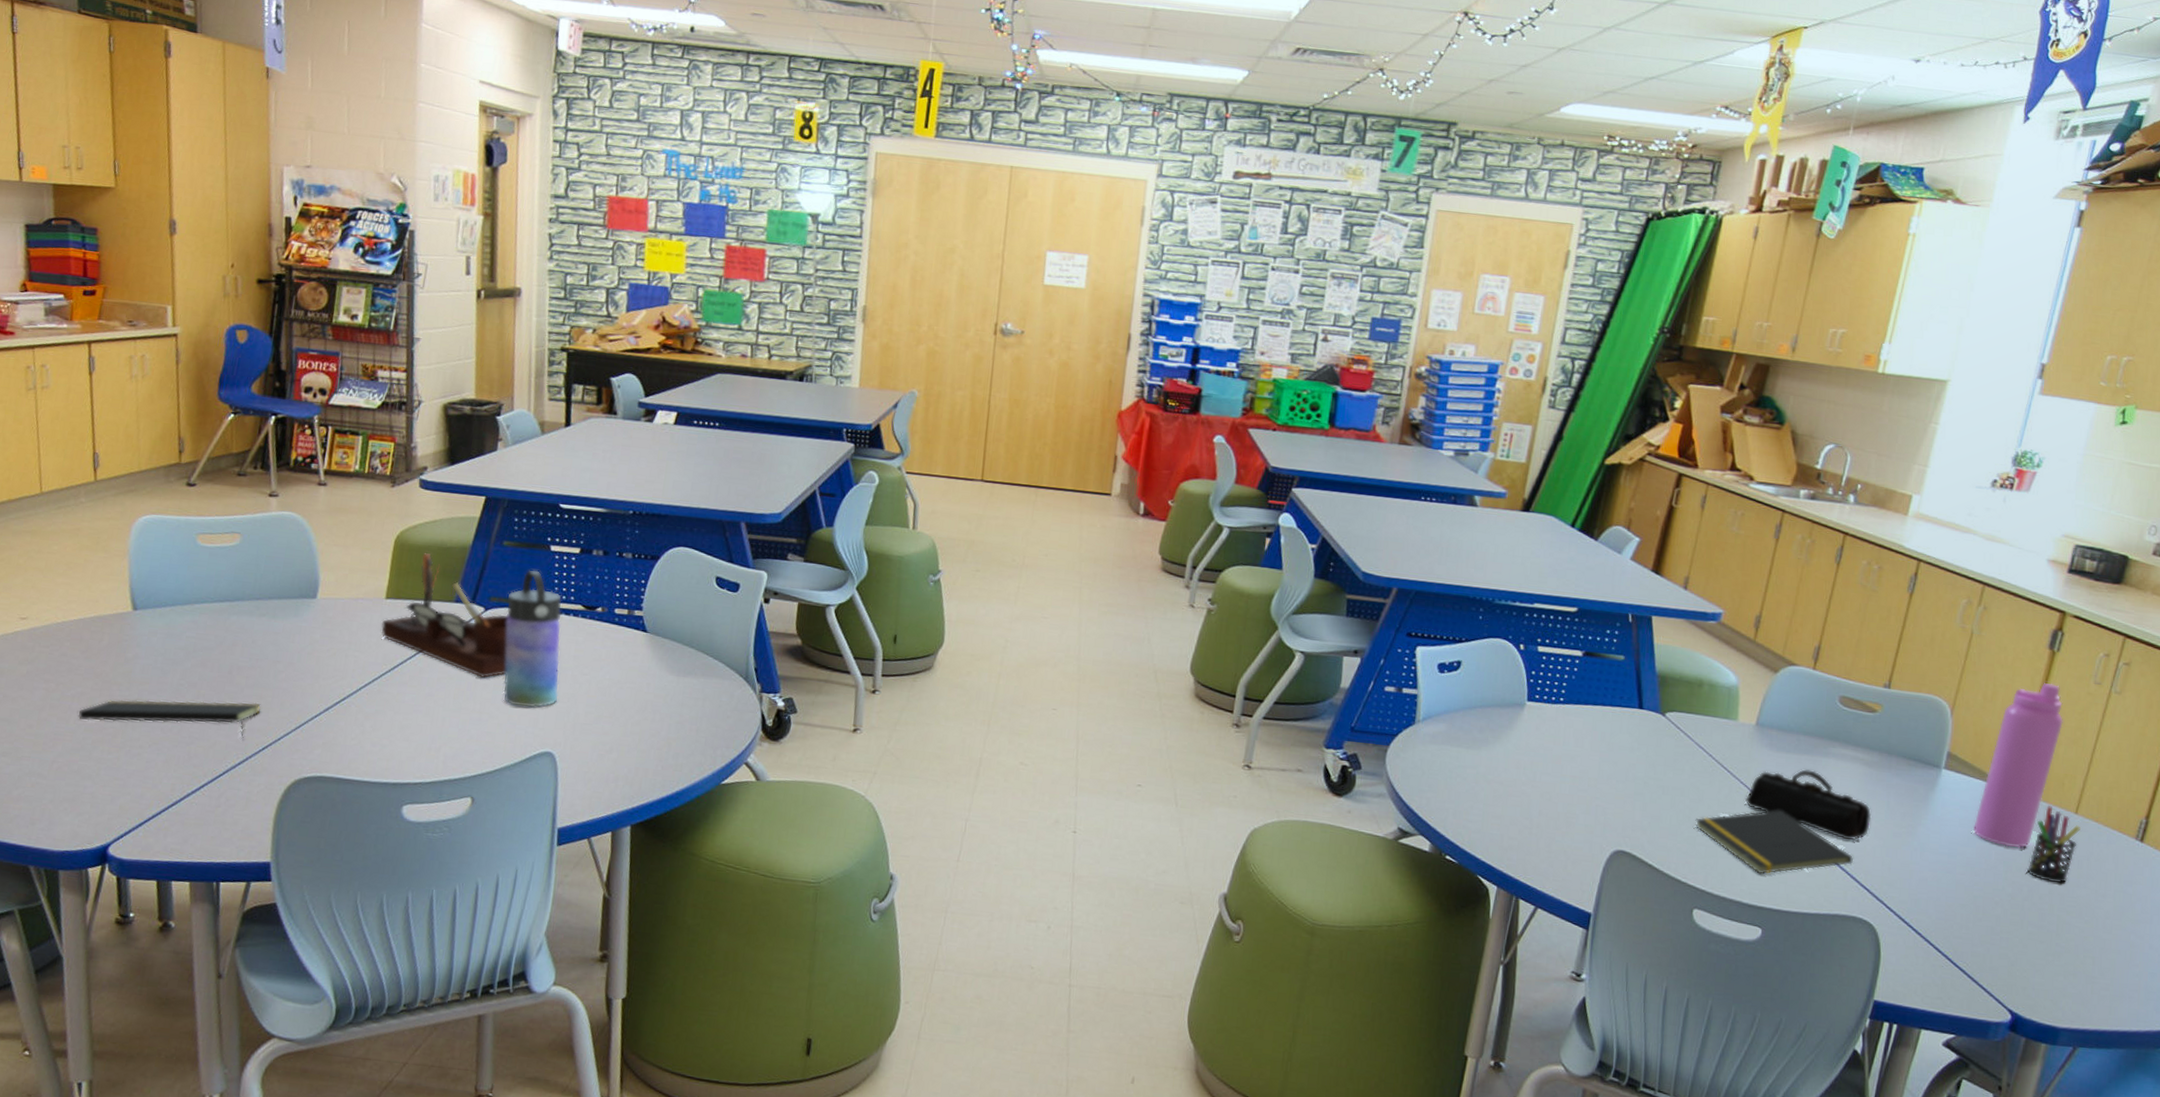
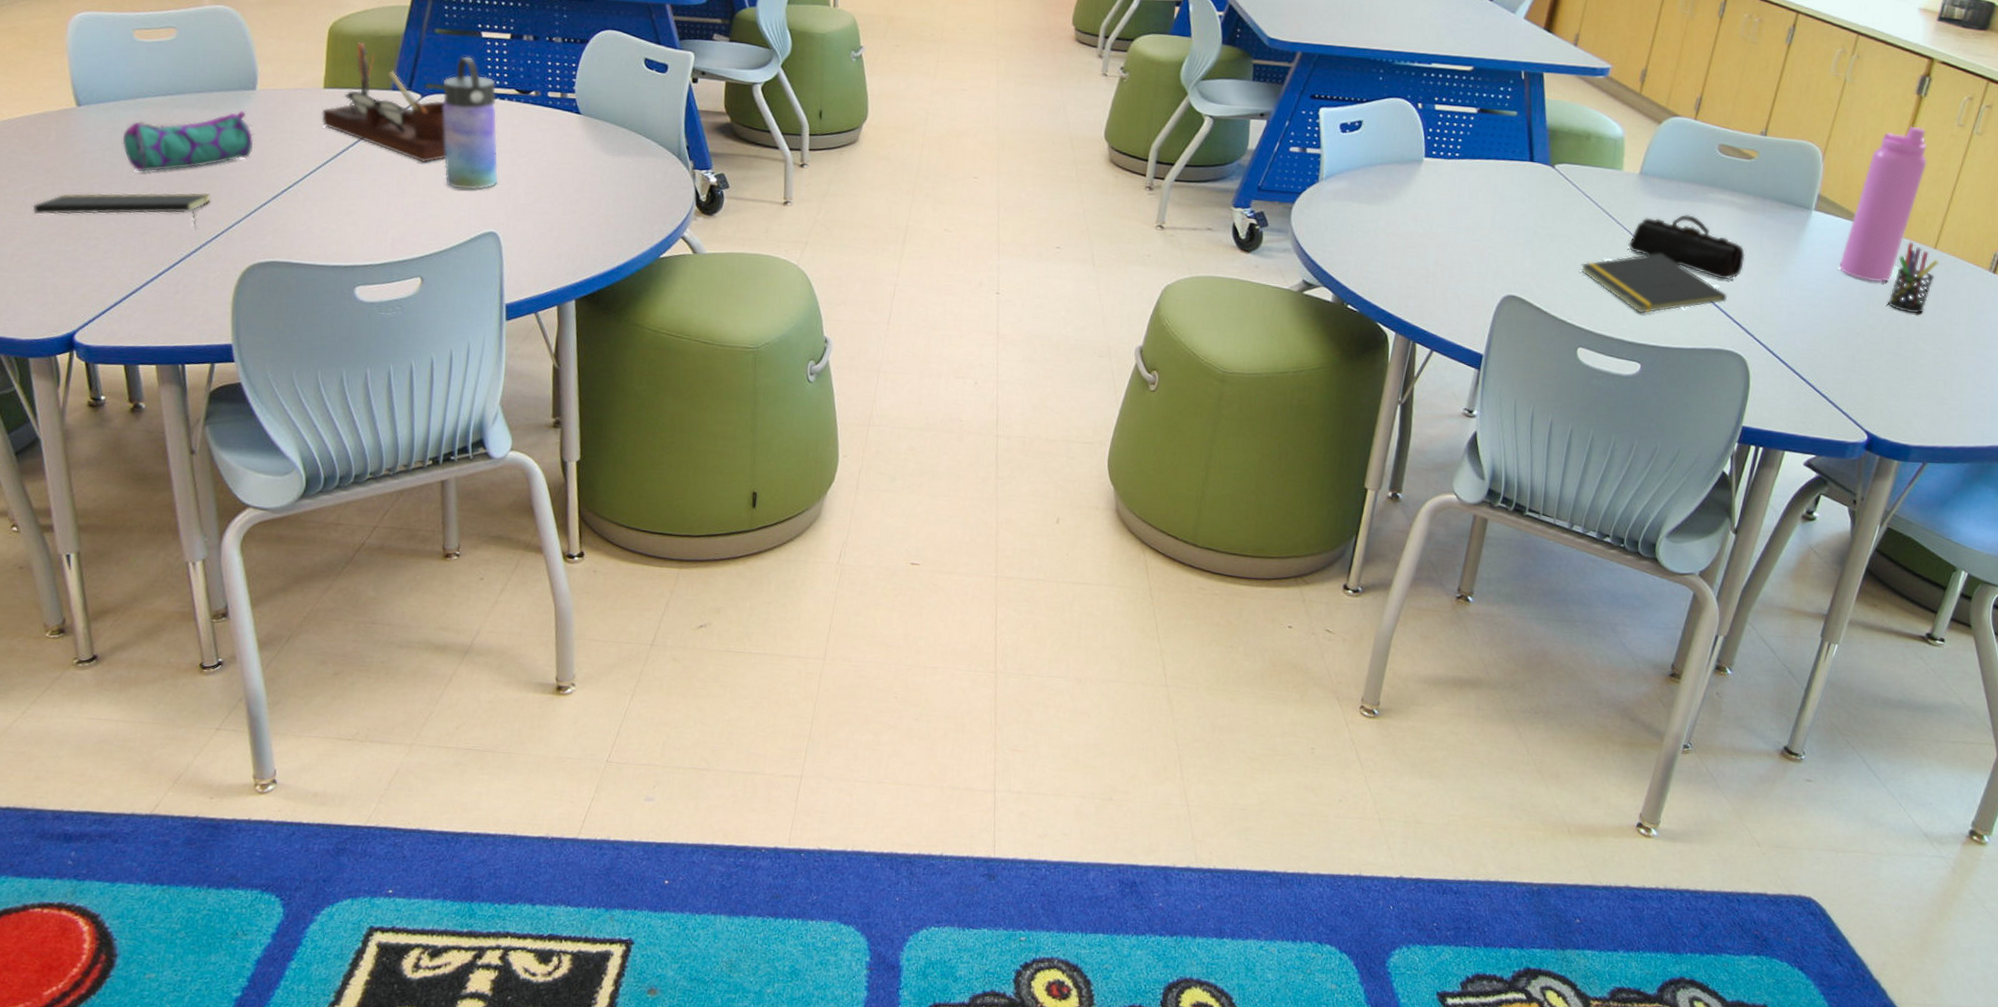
pencil case: none [175,619,310,680] -> present [122,110,254,173]

